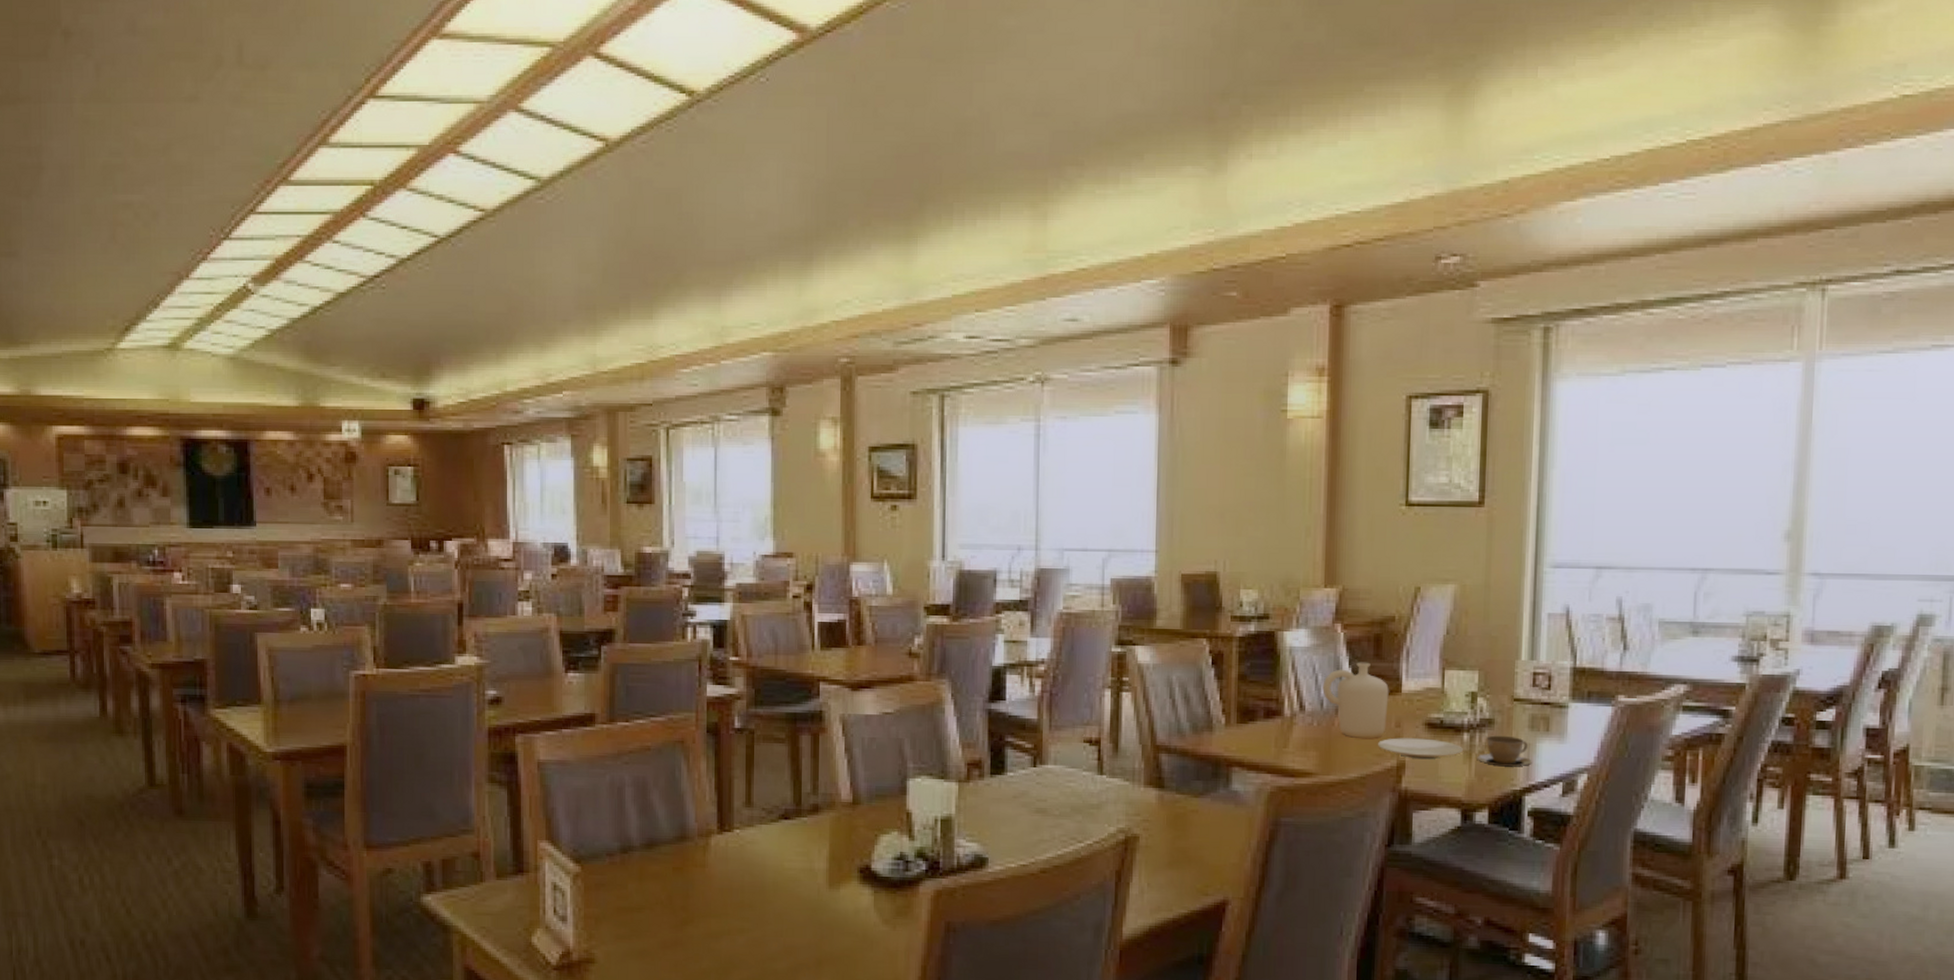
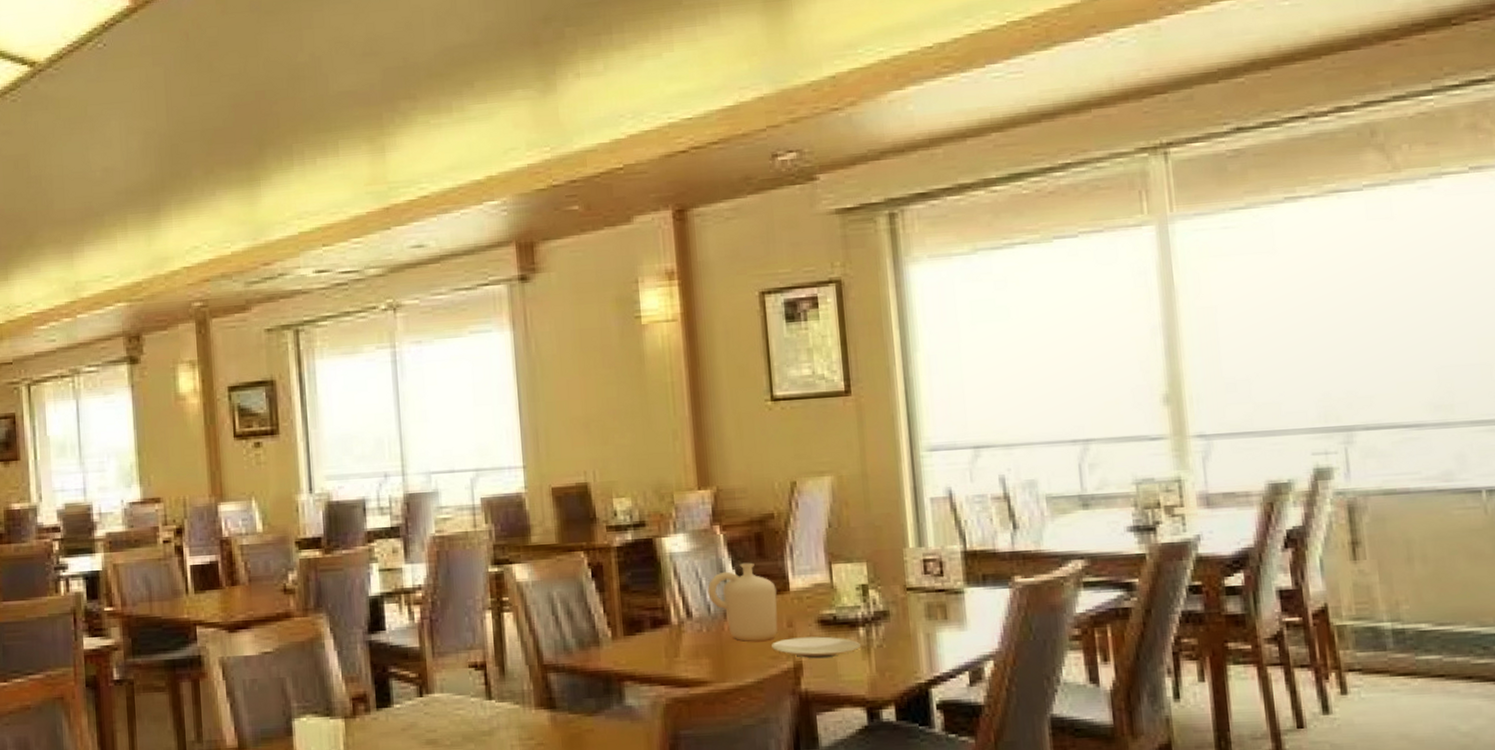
teacup: present [1477,735,1532,767] -> none [875,627,934,660]

